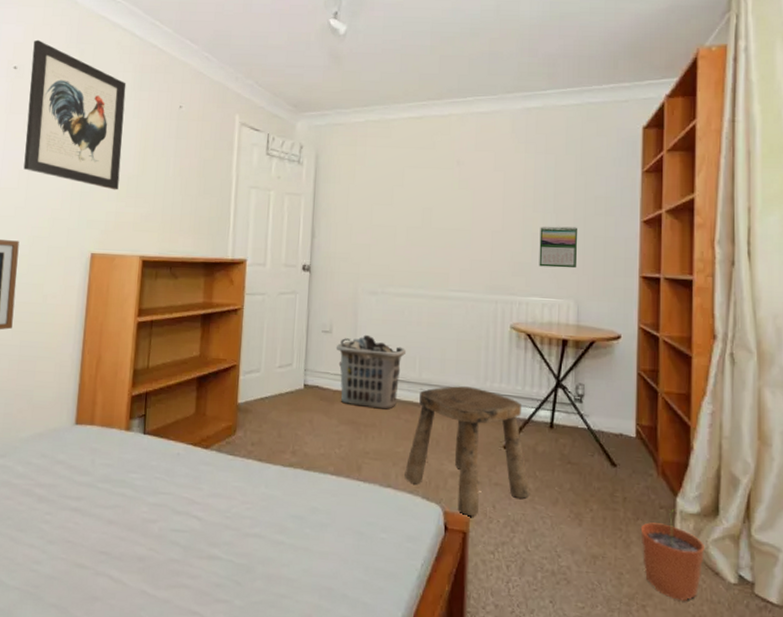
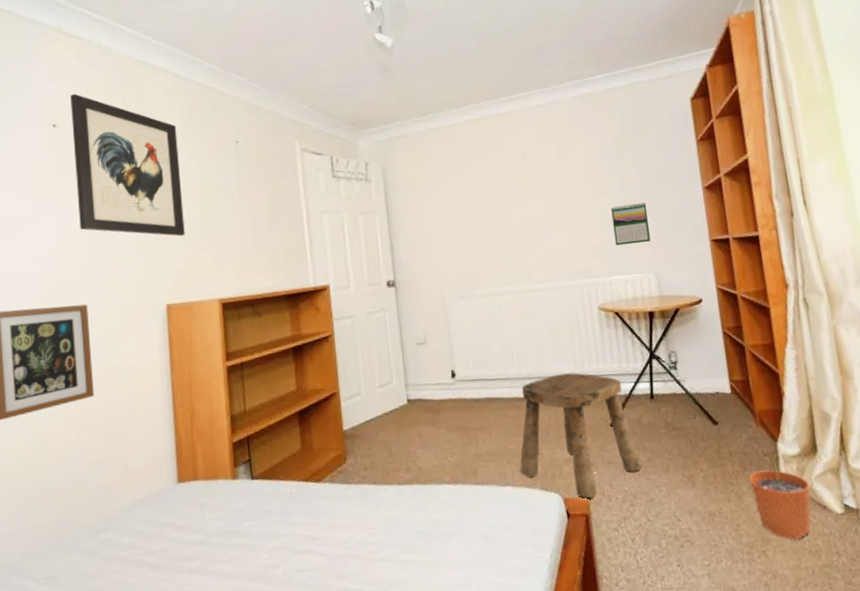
clothes hamper: present [335,334,407,410] -> none [433,339,503,412]

